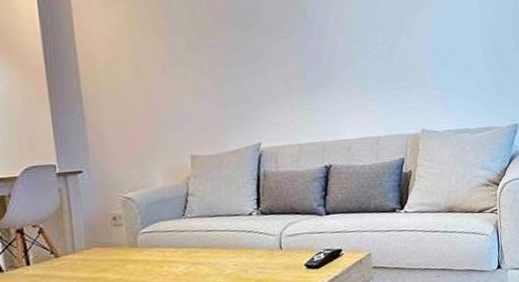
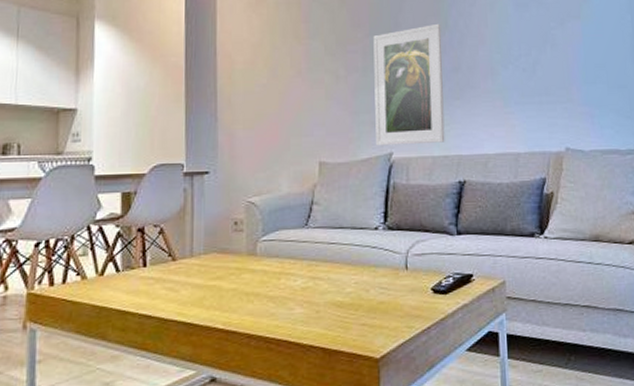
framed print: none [234,14,310,137] -> present [373,23,445,146]

